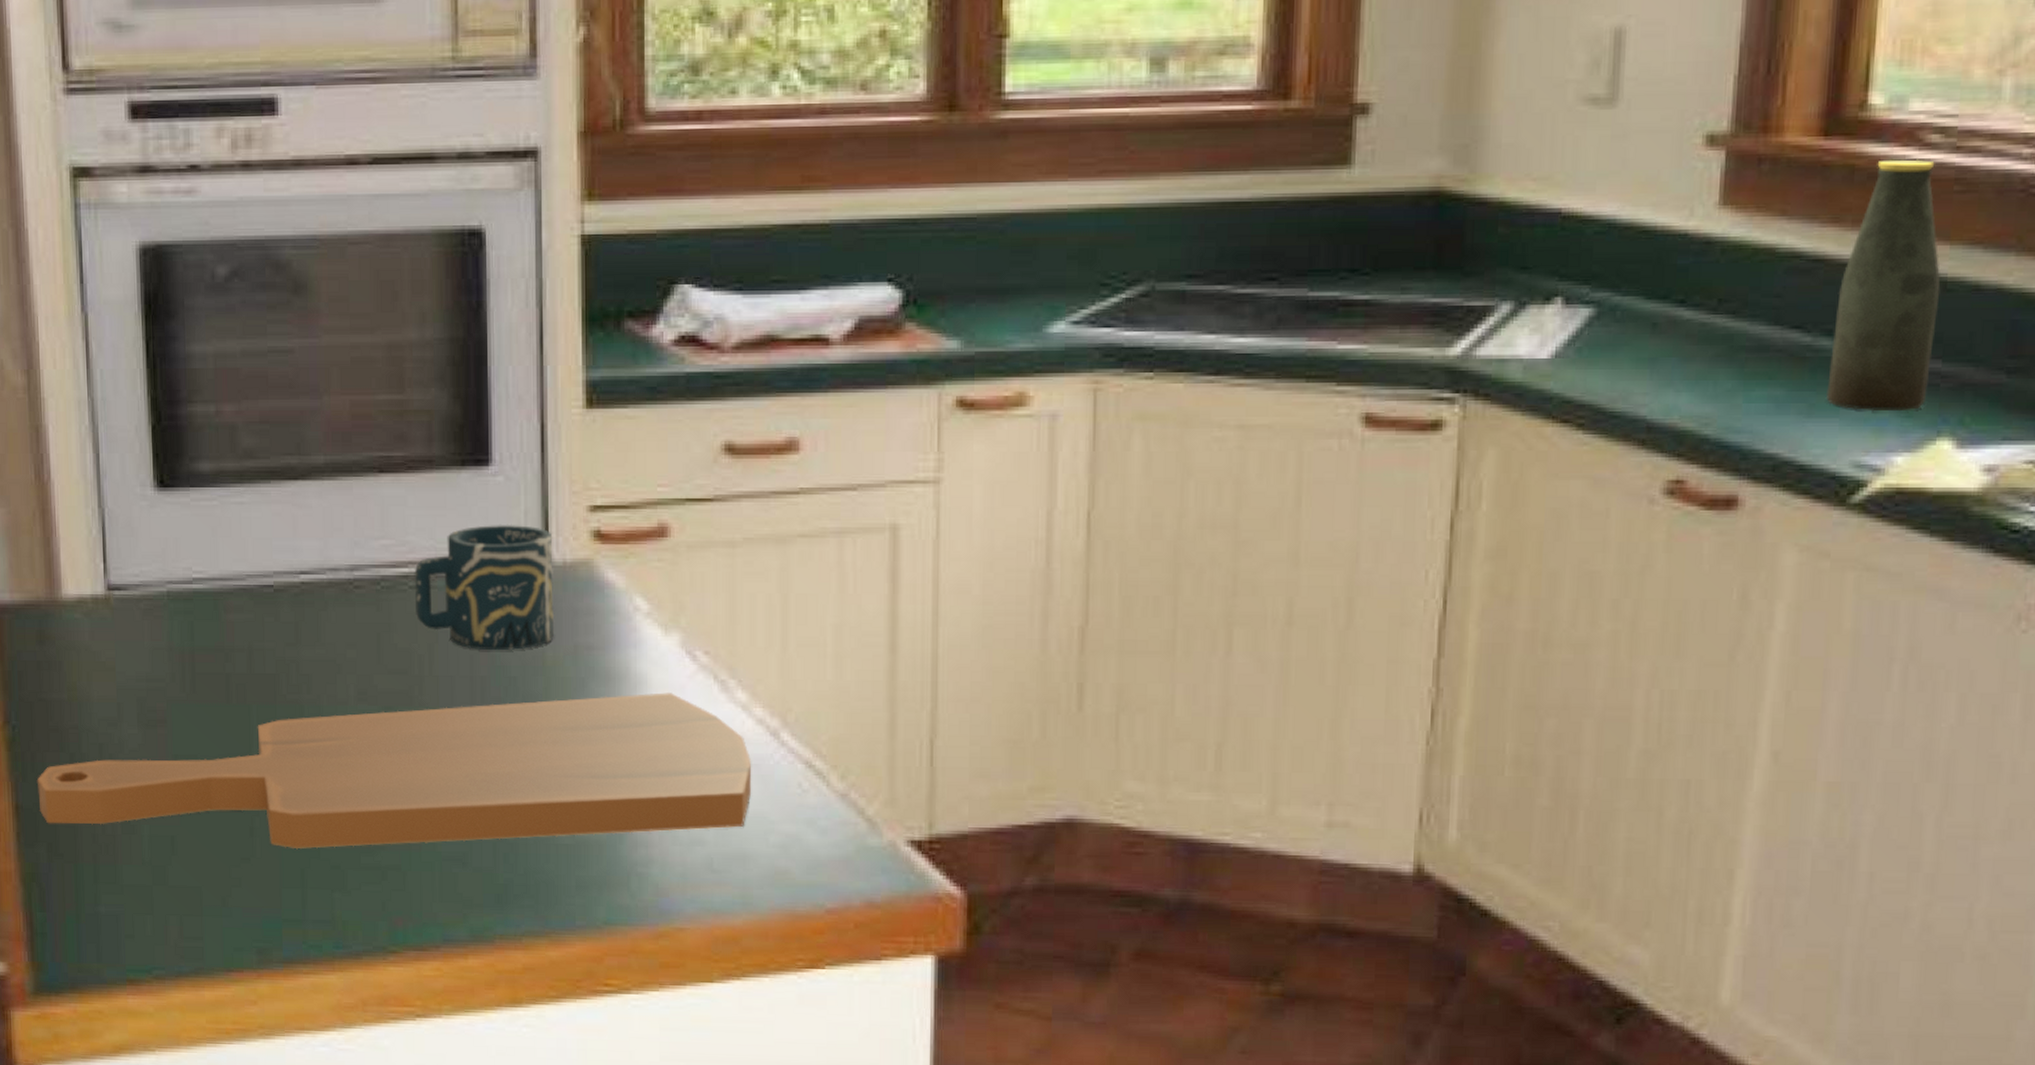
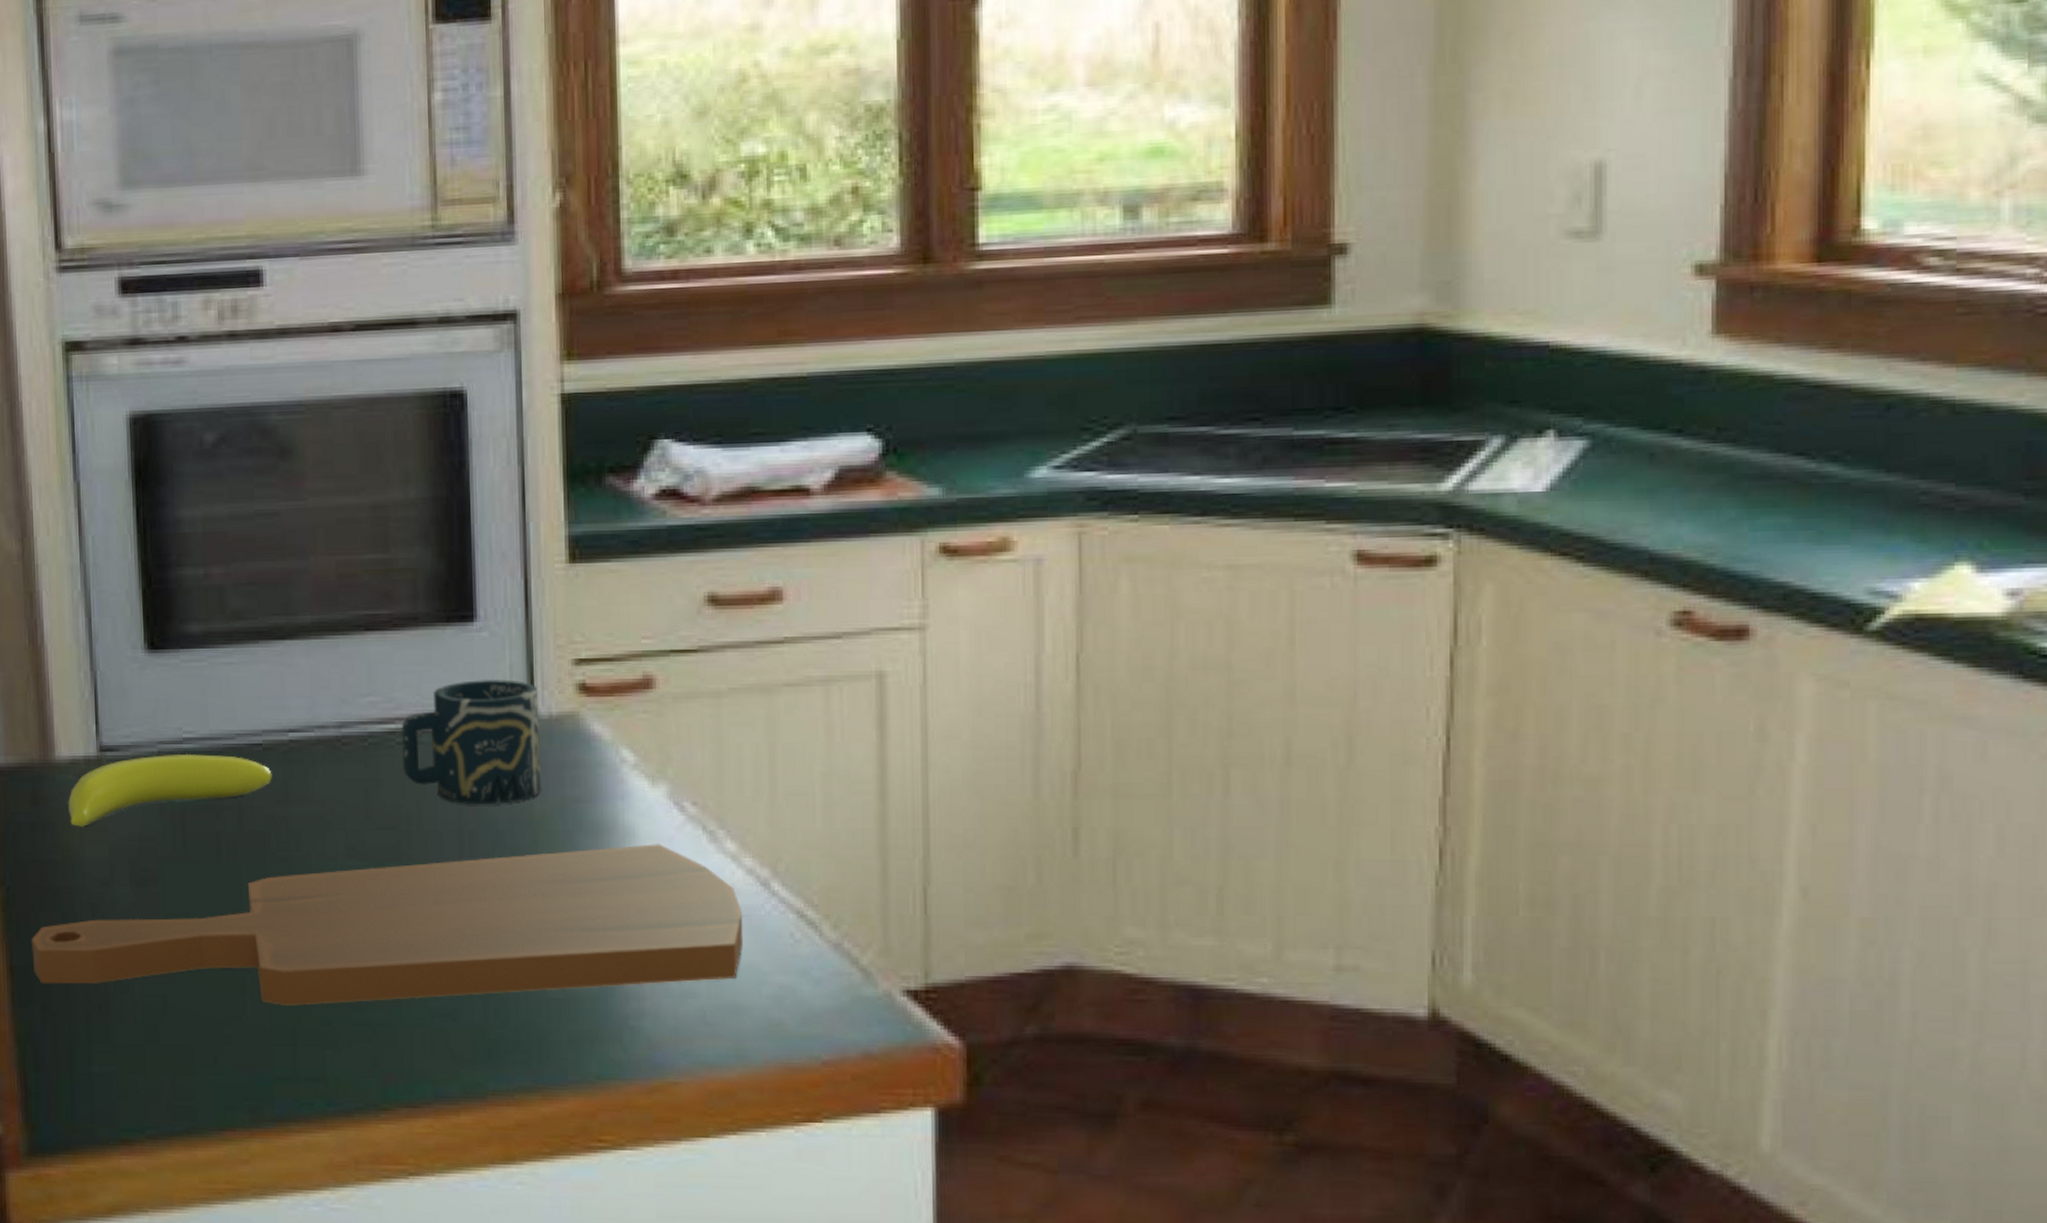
banana: none [74,594,283,666] -> present [67,753,272,827]
bottle: present [1825,159,1941,410] -> none [1834,282,1949,536]

